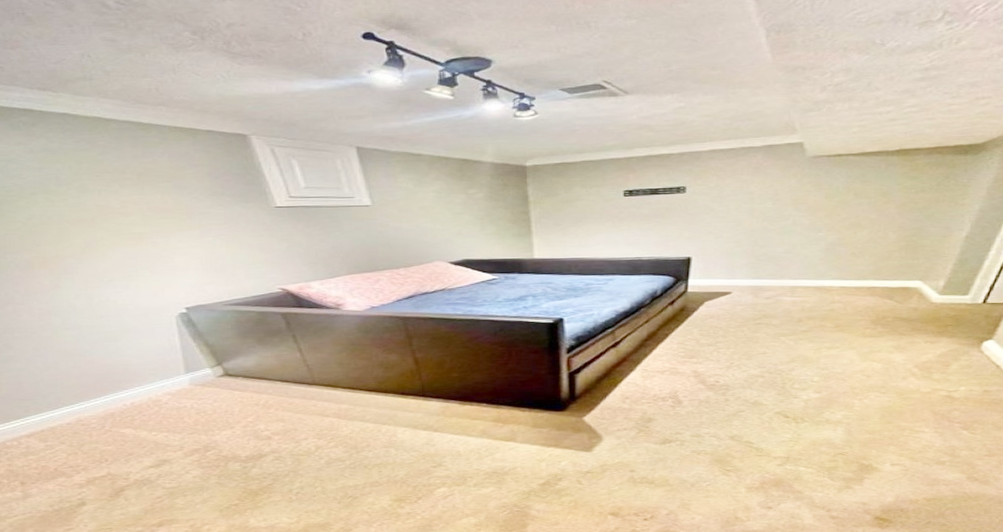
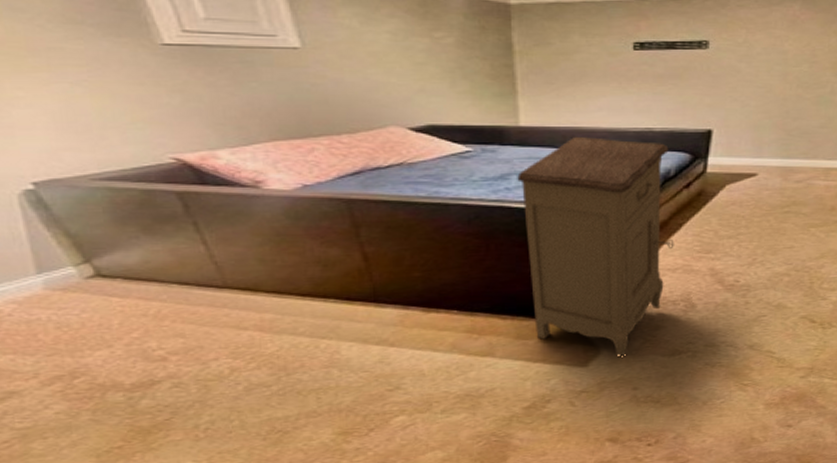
nightstand: none [533,265,662,444] -> present [517,136,674,357]

